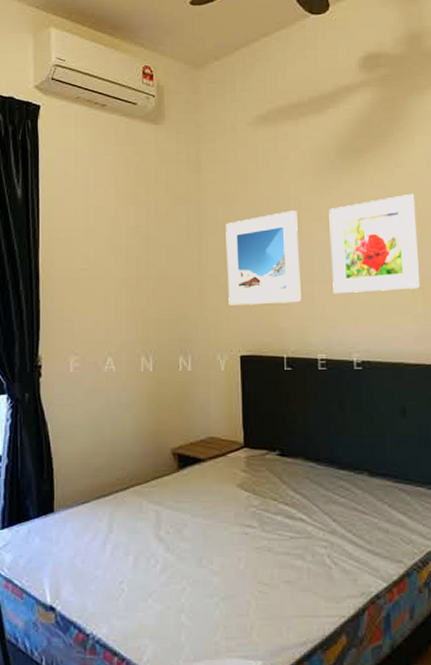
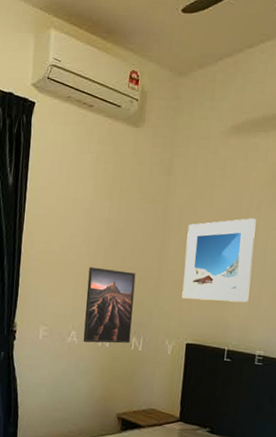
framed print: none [120,281,177,370] -> present [83,267,136,344]

